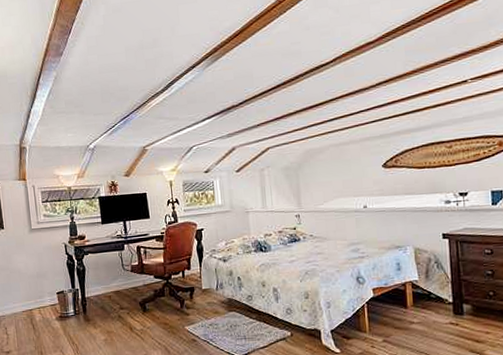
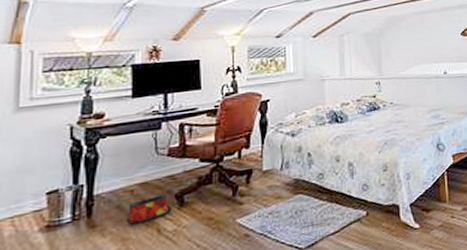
bag: none [108,302,138,323] -> present [126,194,171,226]

